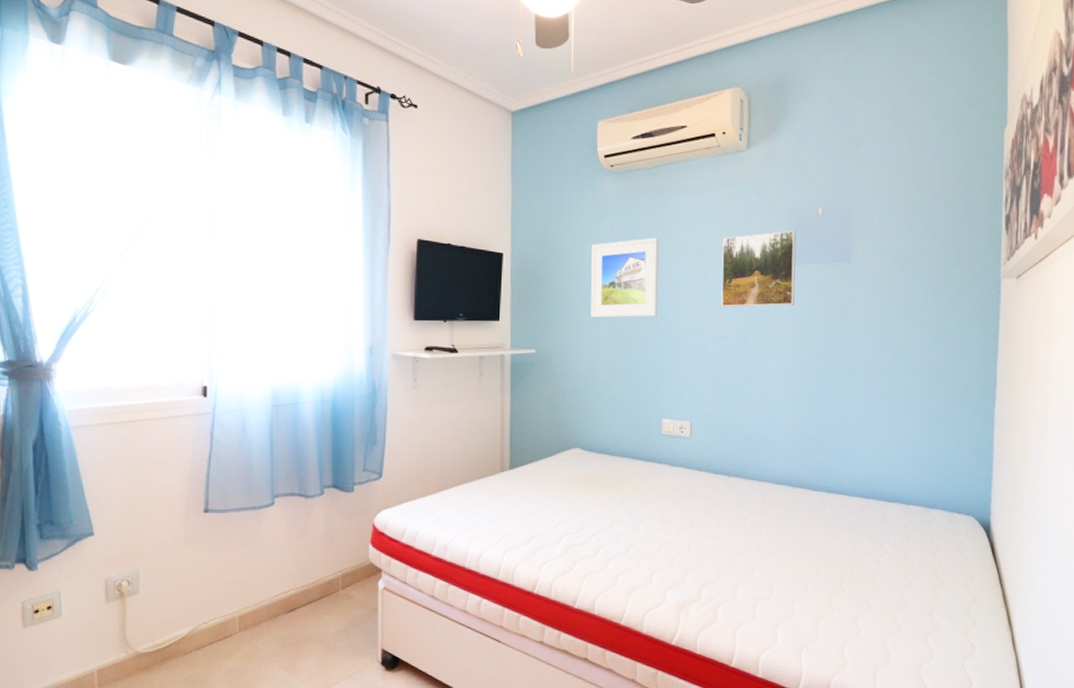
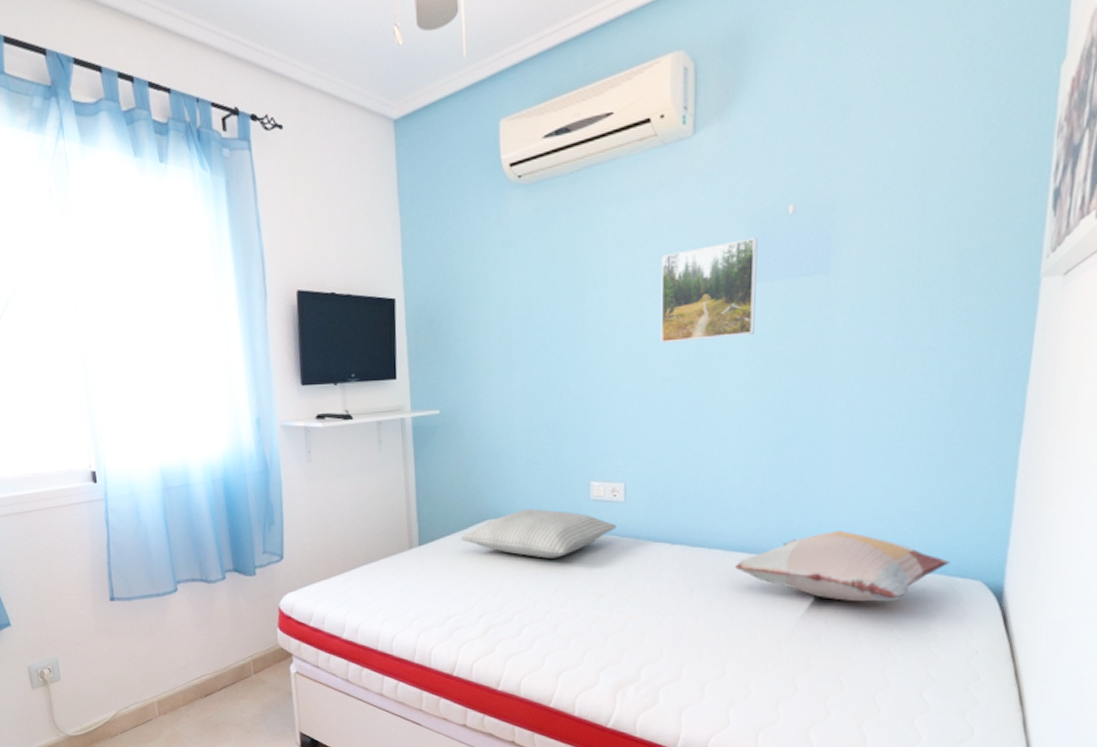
pillow: none [548,440,683,485] -> present [461,508,617,559]
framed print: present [590,237,659,318] -> none [498,263,581,368]
decorative pillow: none [780,470,949,533] -> present [734,531,950,602]

